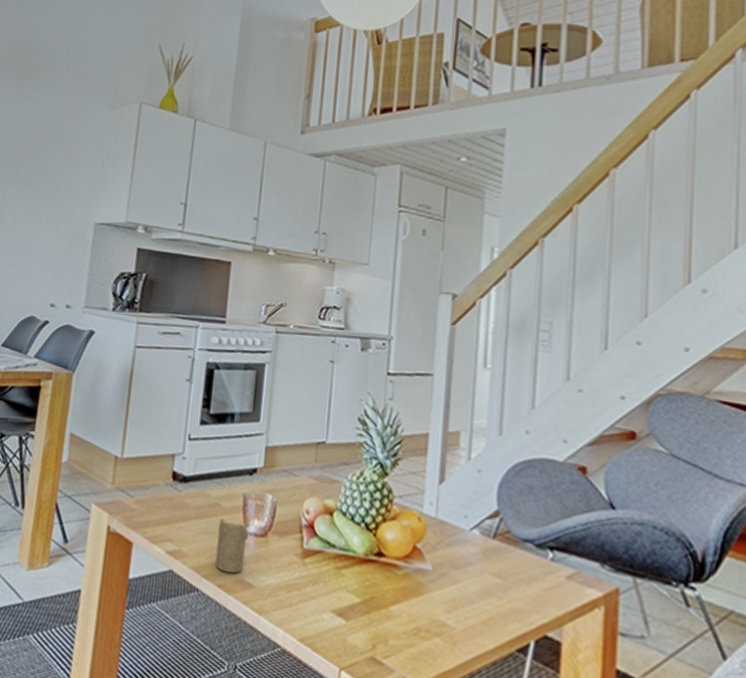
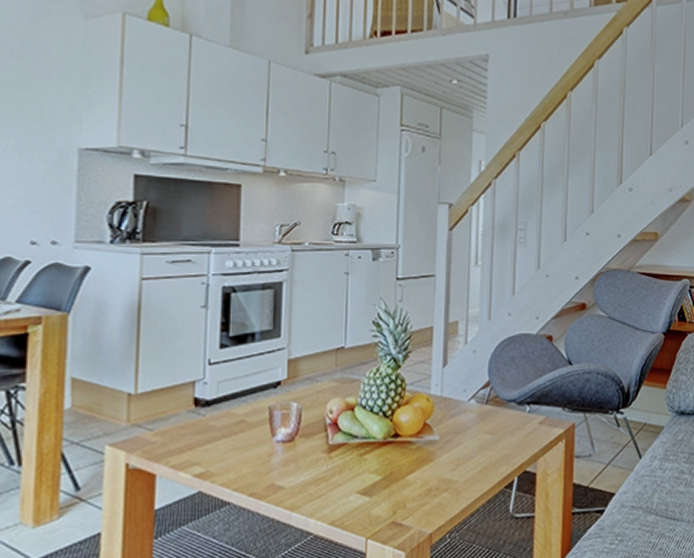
candle: present [215,518,249,574] -> none [245,433,277,482]

